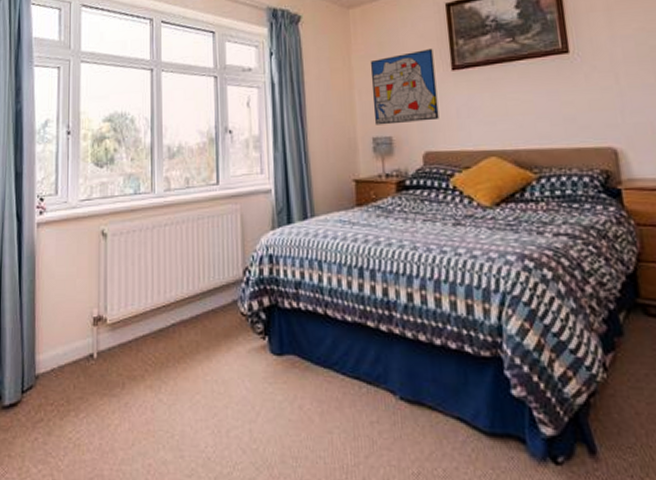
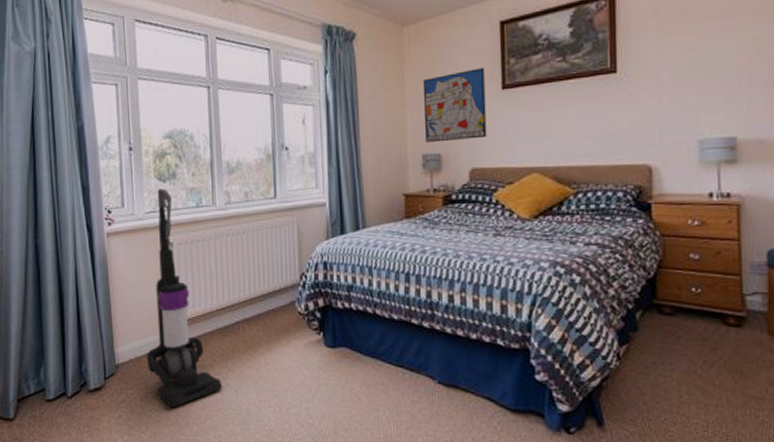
vacuum cleaner: none [70,174,155,430] -> present [146,189,223,408]

